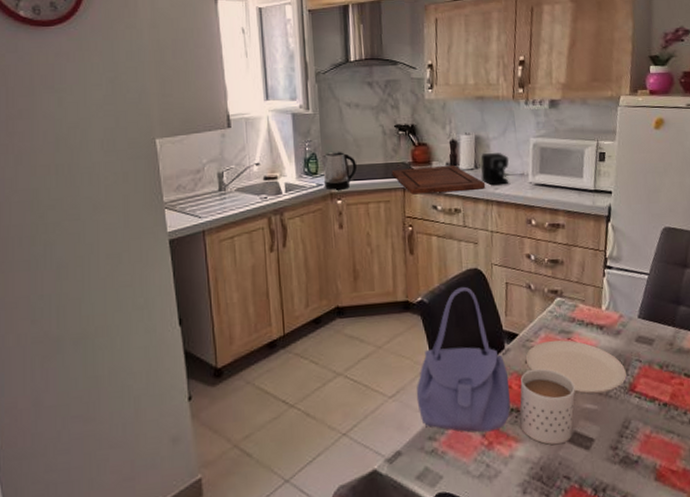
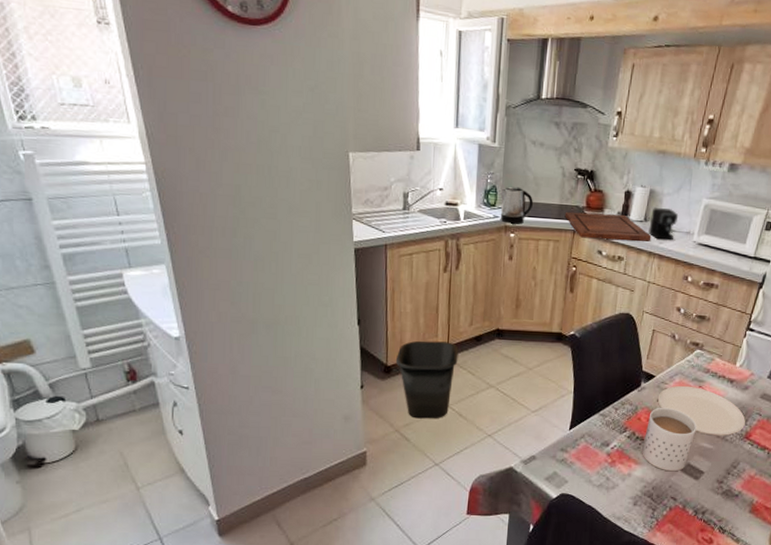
waste bin: none [226,329,297,427] -> present [395,340,459,419]
handbag: present [416,286,511,433] -> none [555,327,640,452]

